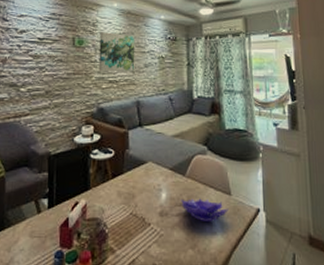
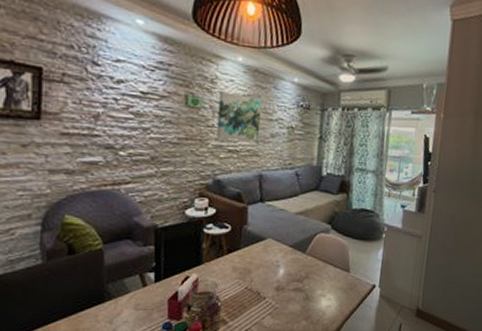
decorative bowl: present [181,198,228,222] -> none [298,275,345,297]

